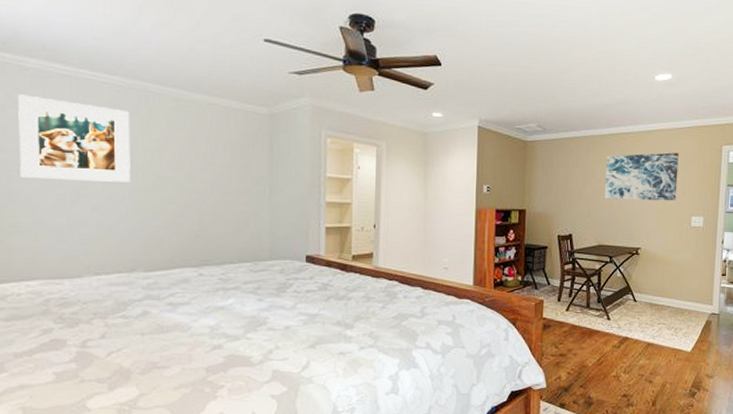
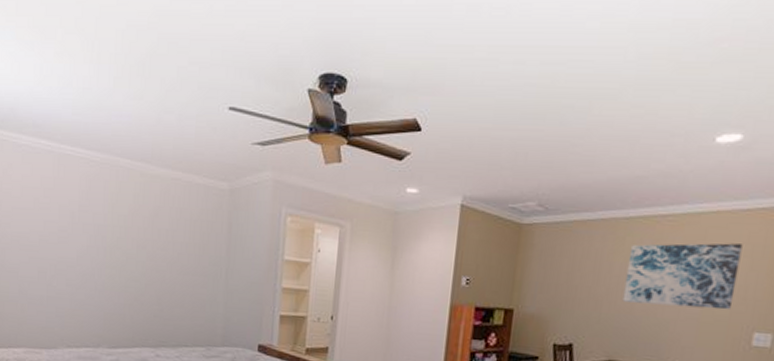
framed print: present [18,94,130,183] -> none [11,170,102,259]

